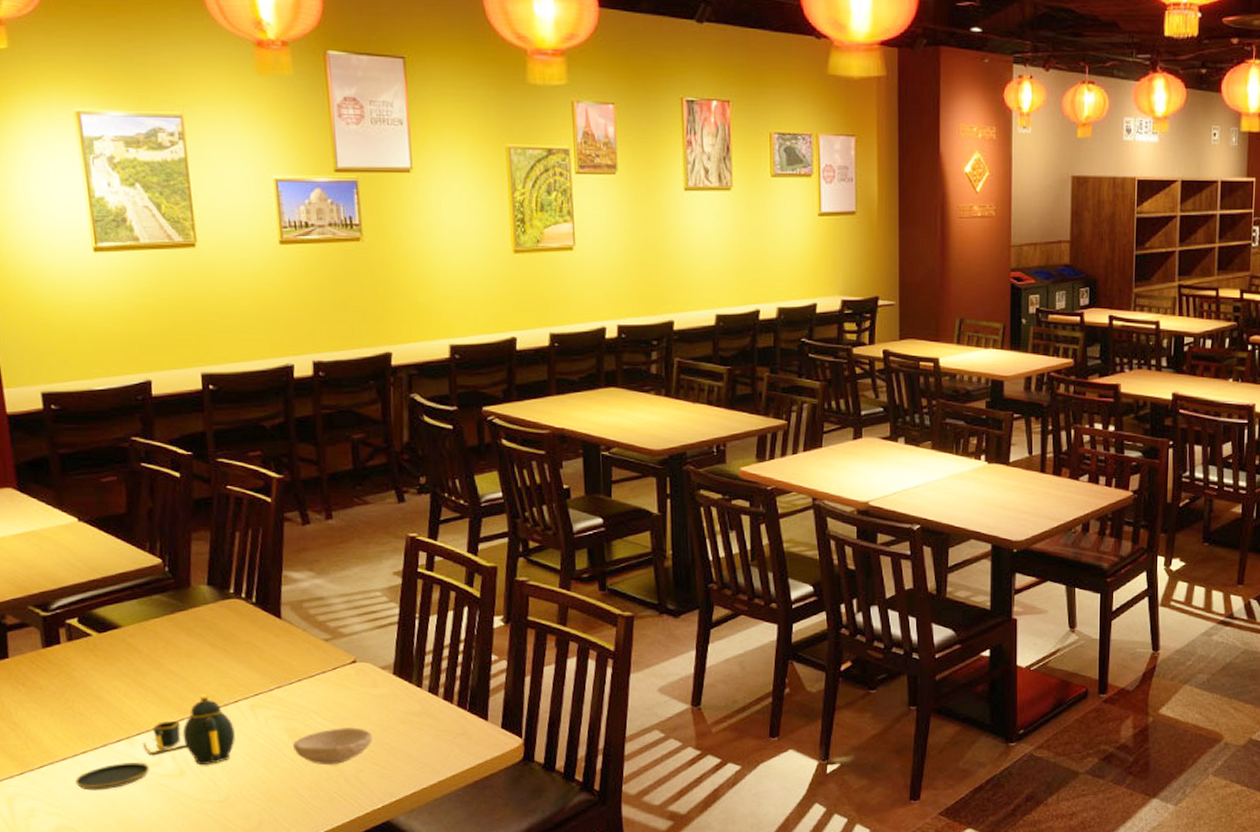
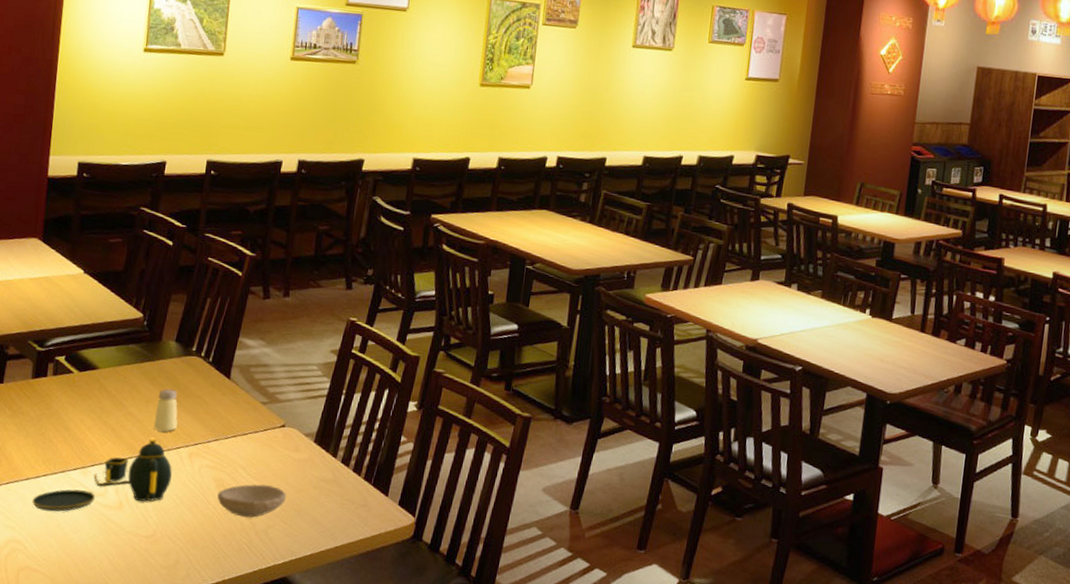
saltshaker: none [199,638,230,687] -> present [153,388,178,432]

